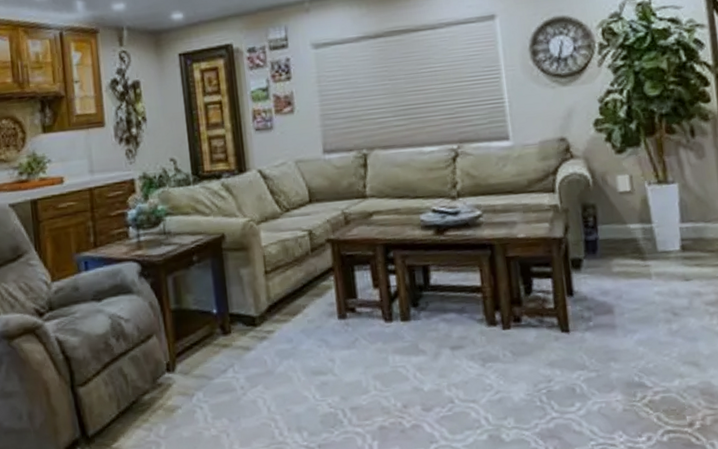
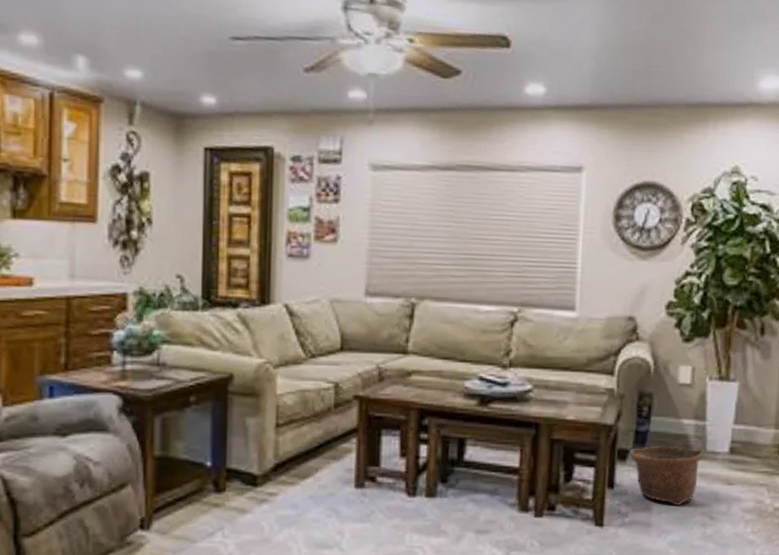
basket: none [582,249,657,306] -> present [629,445,705,506]

